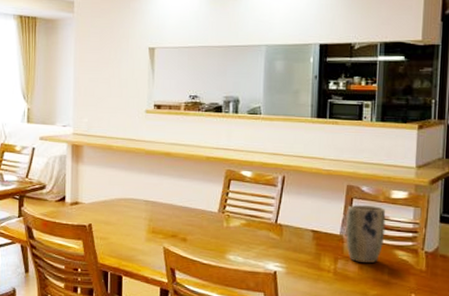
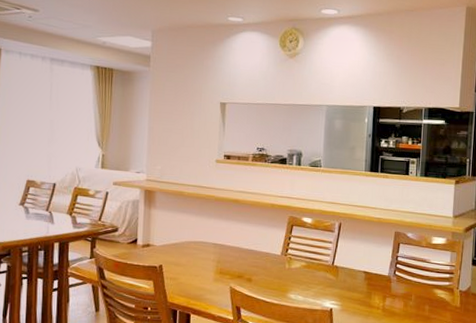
plant pot: present [346,205,386,264] -> none [393,249,428,301]

